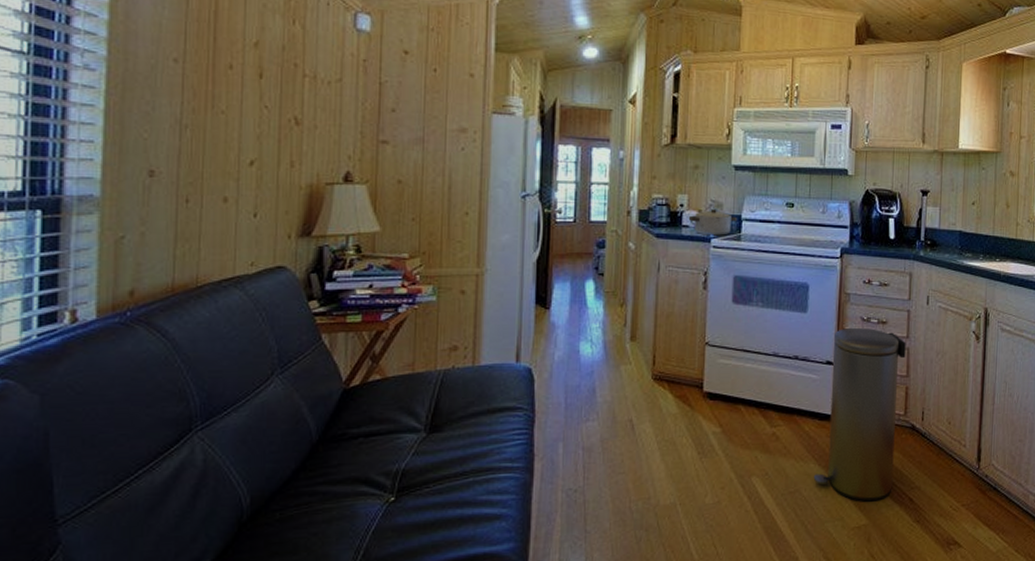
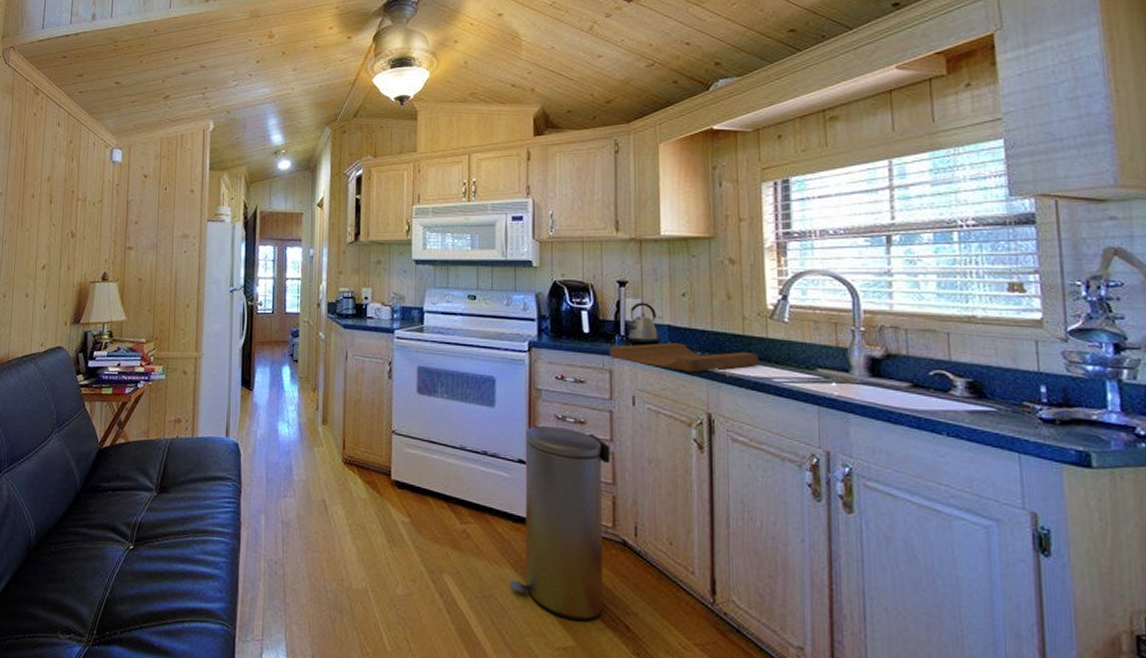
cooking pot: present [688,208,737,236] -> none [372,301,419,327]
cutting board: none [911,247,1026,273] -> present [610,342,759,373]
kettle: none [926,210,952,250] -> present [626,302,660,346]

